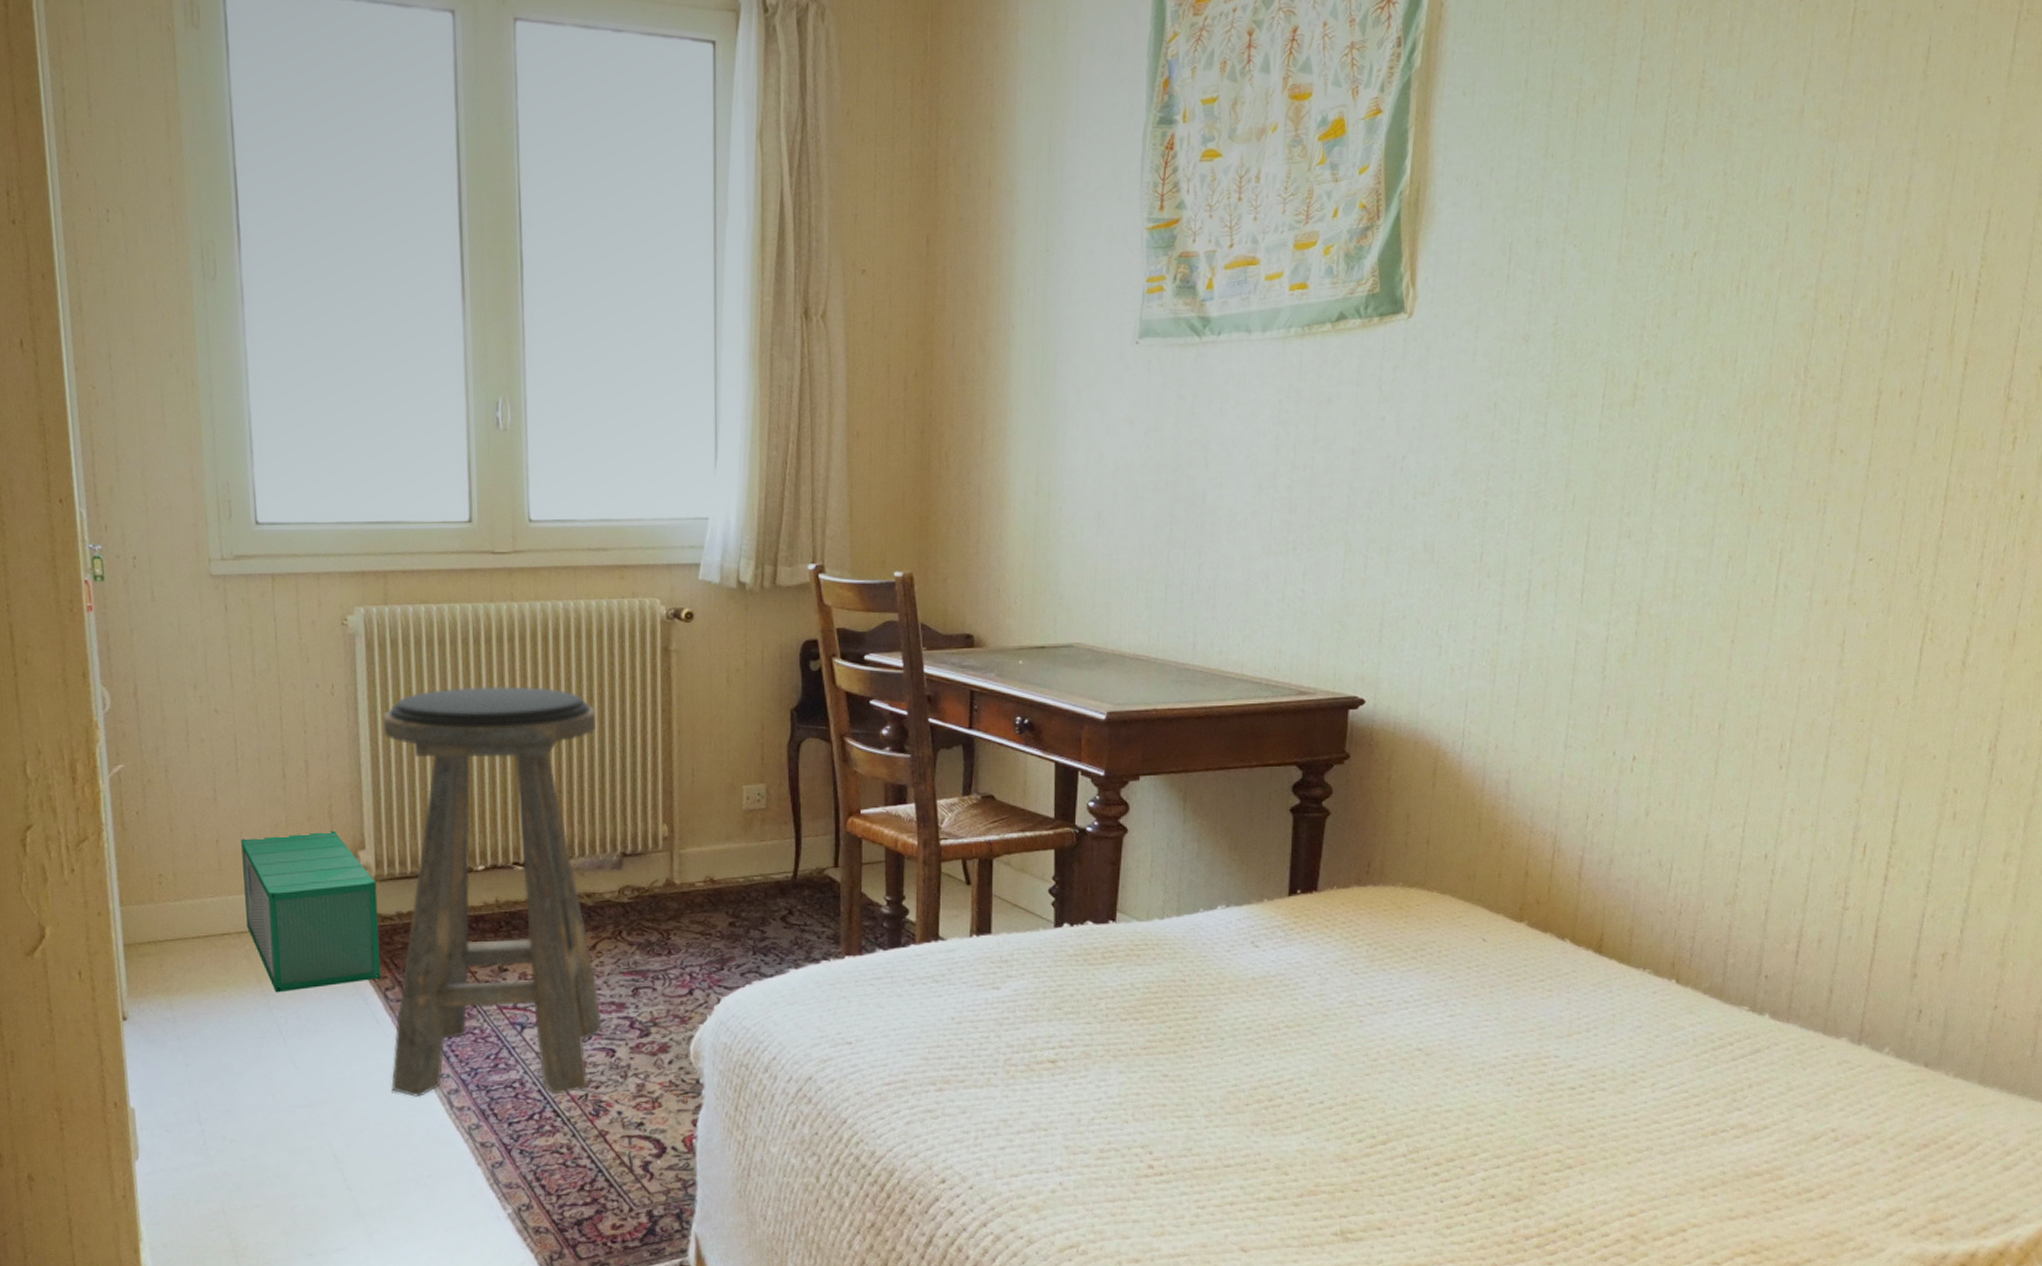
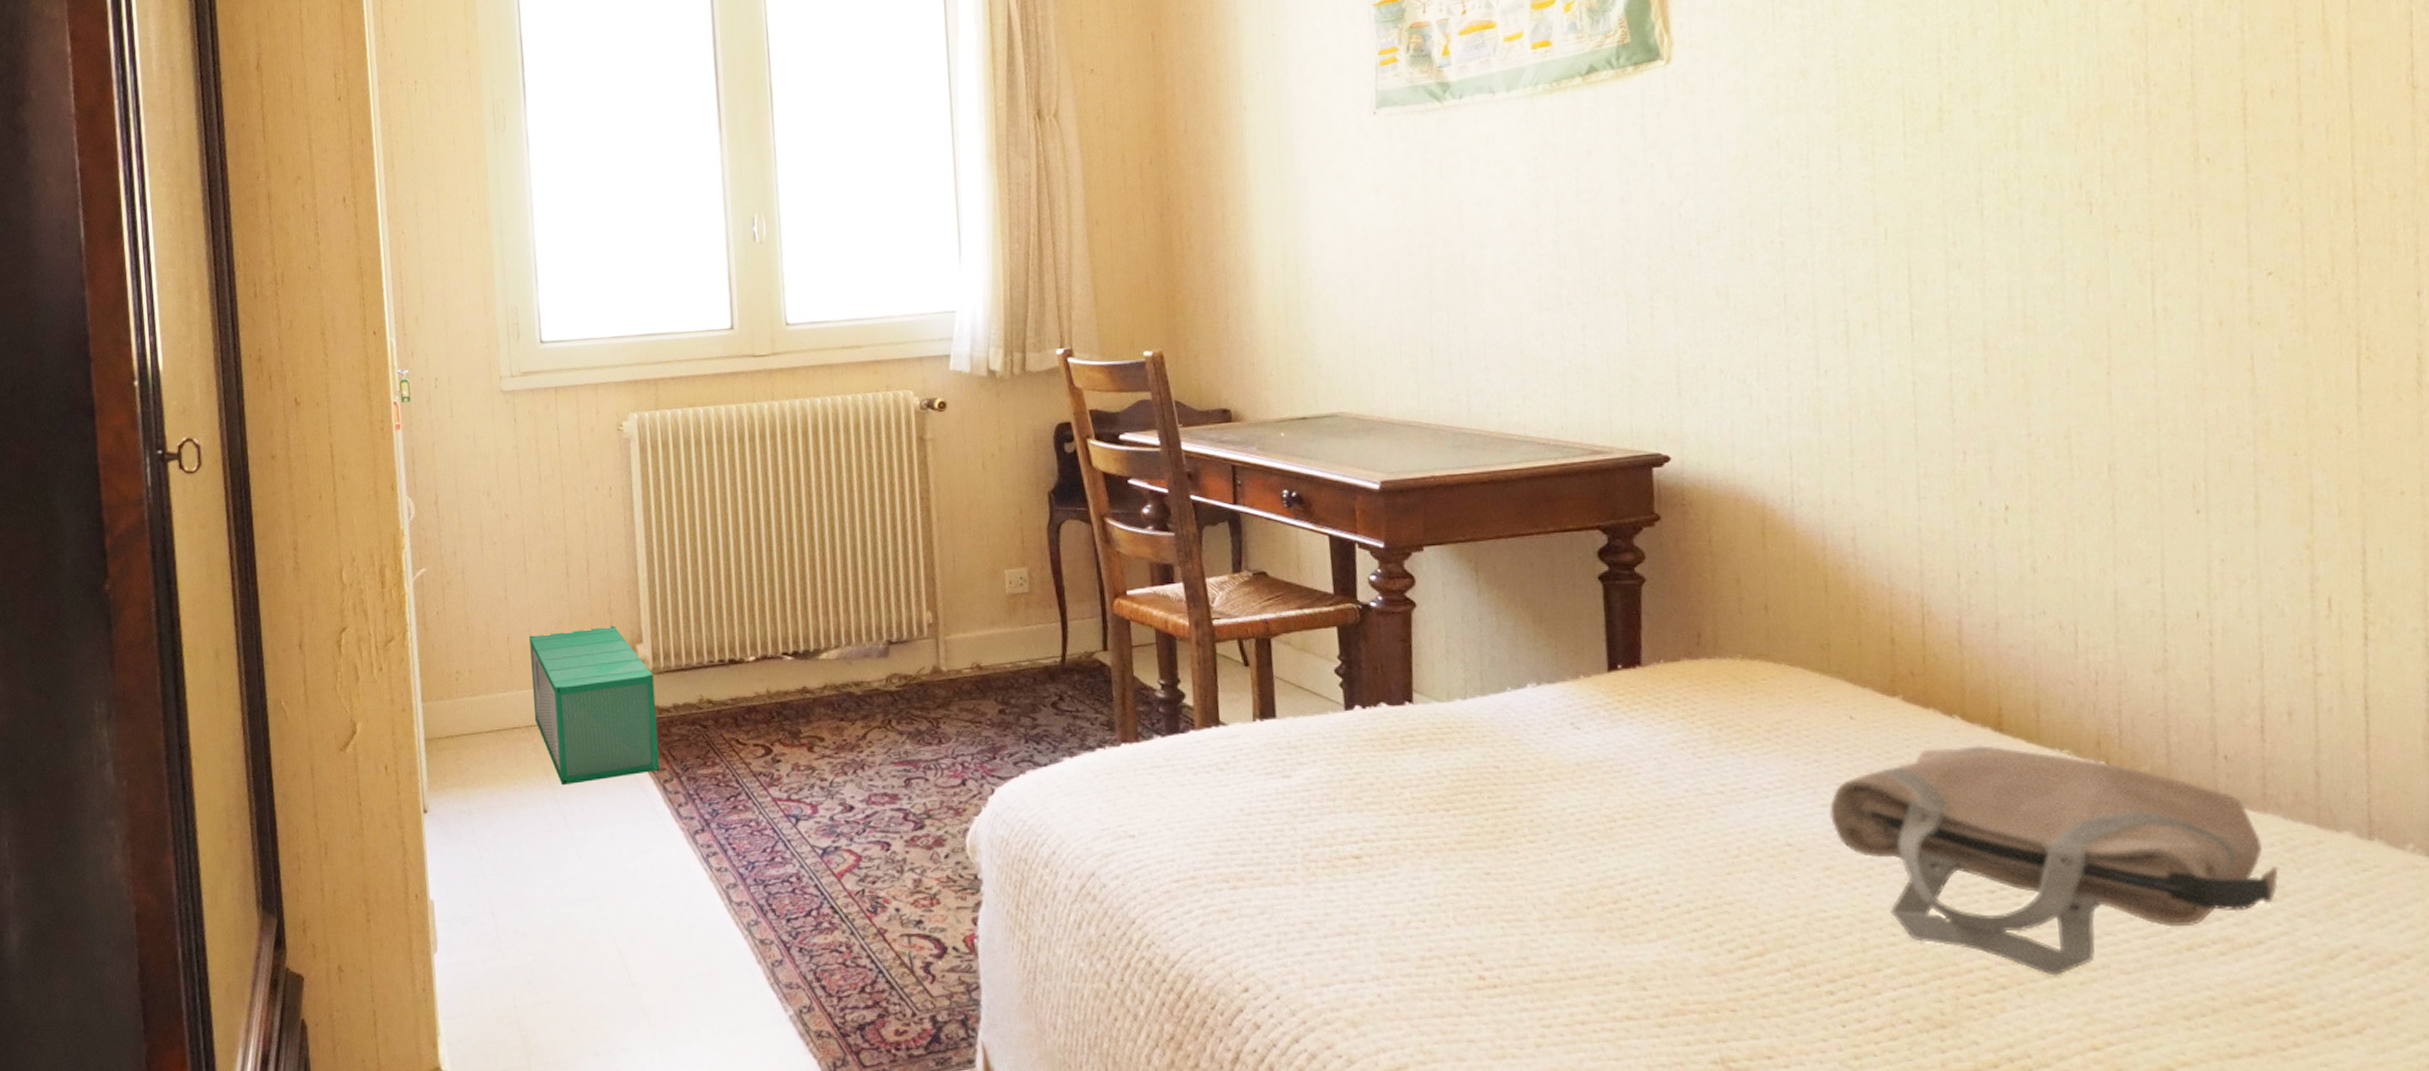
stool: present [383,686,604,1097] -> none [656,480,877,891]
tote bag: none [1455,965,1789,1157] -> present [1829,745,2279,976]

